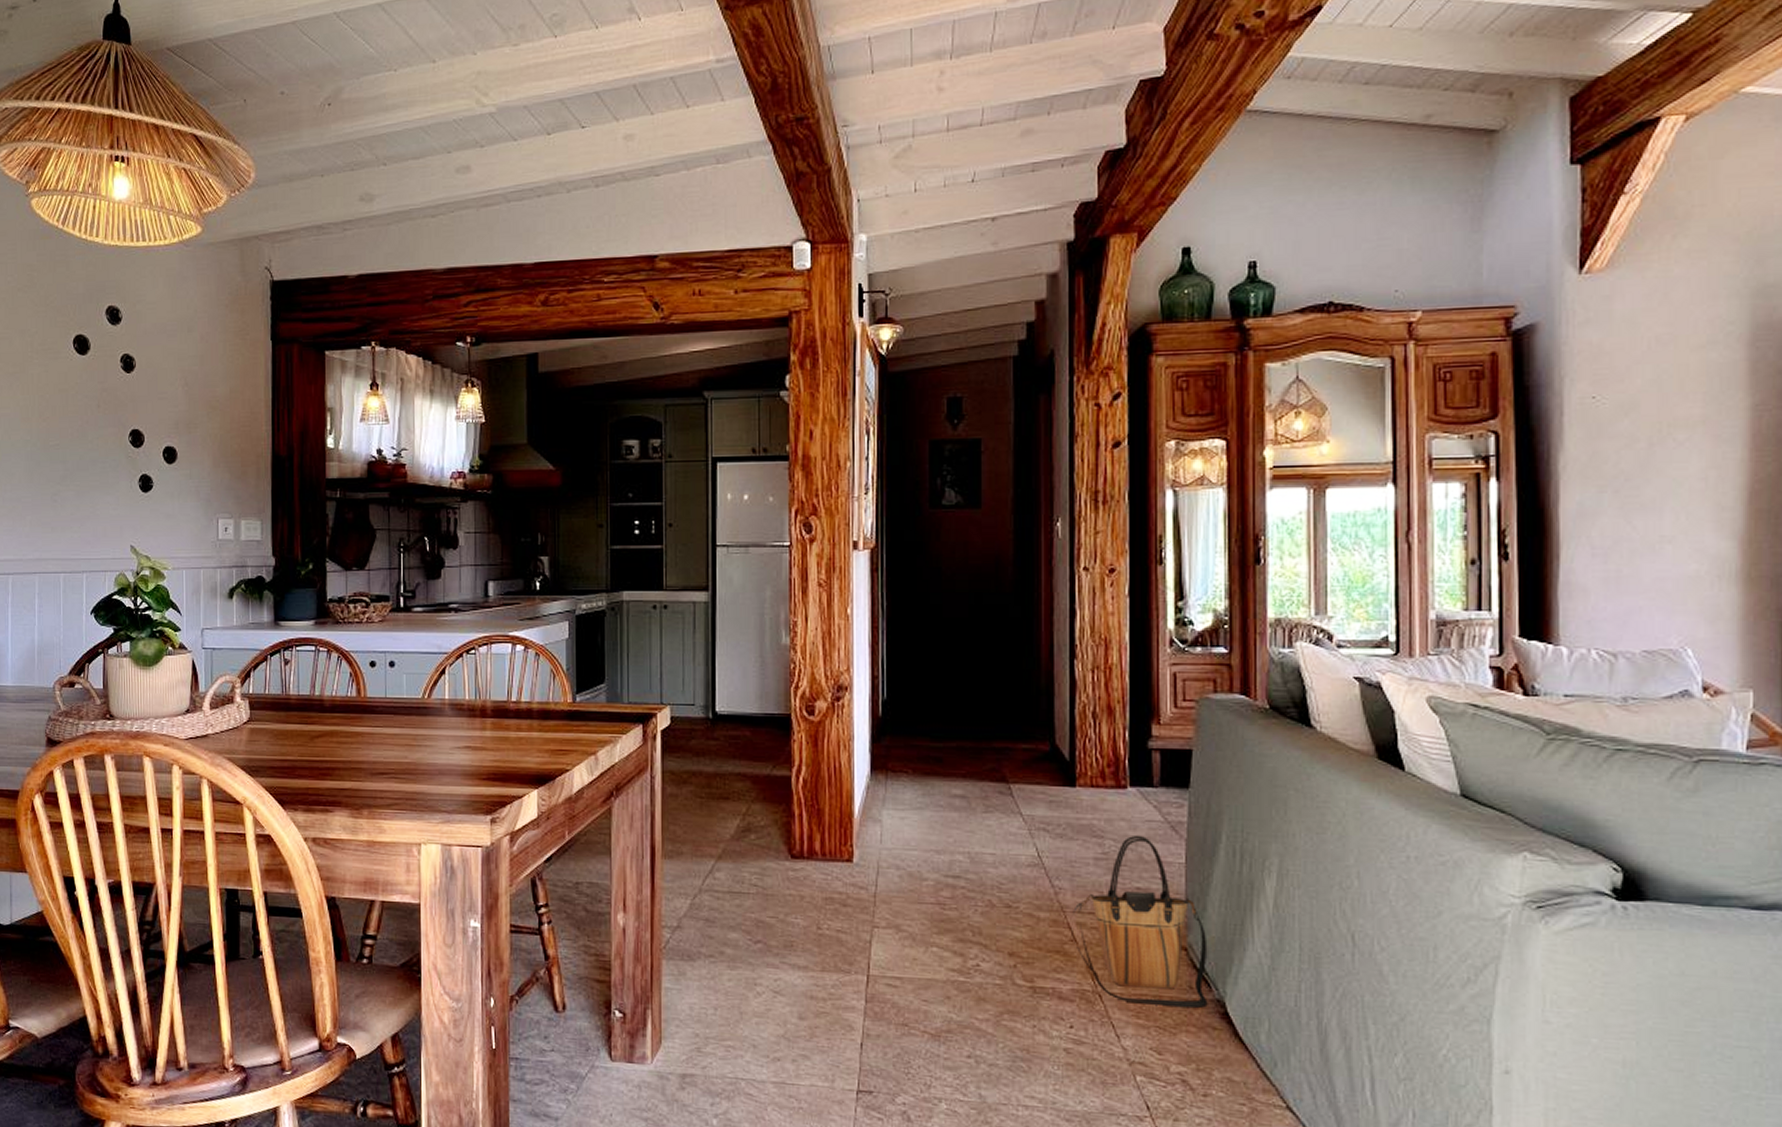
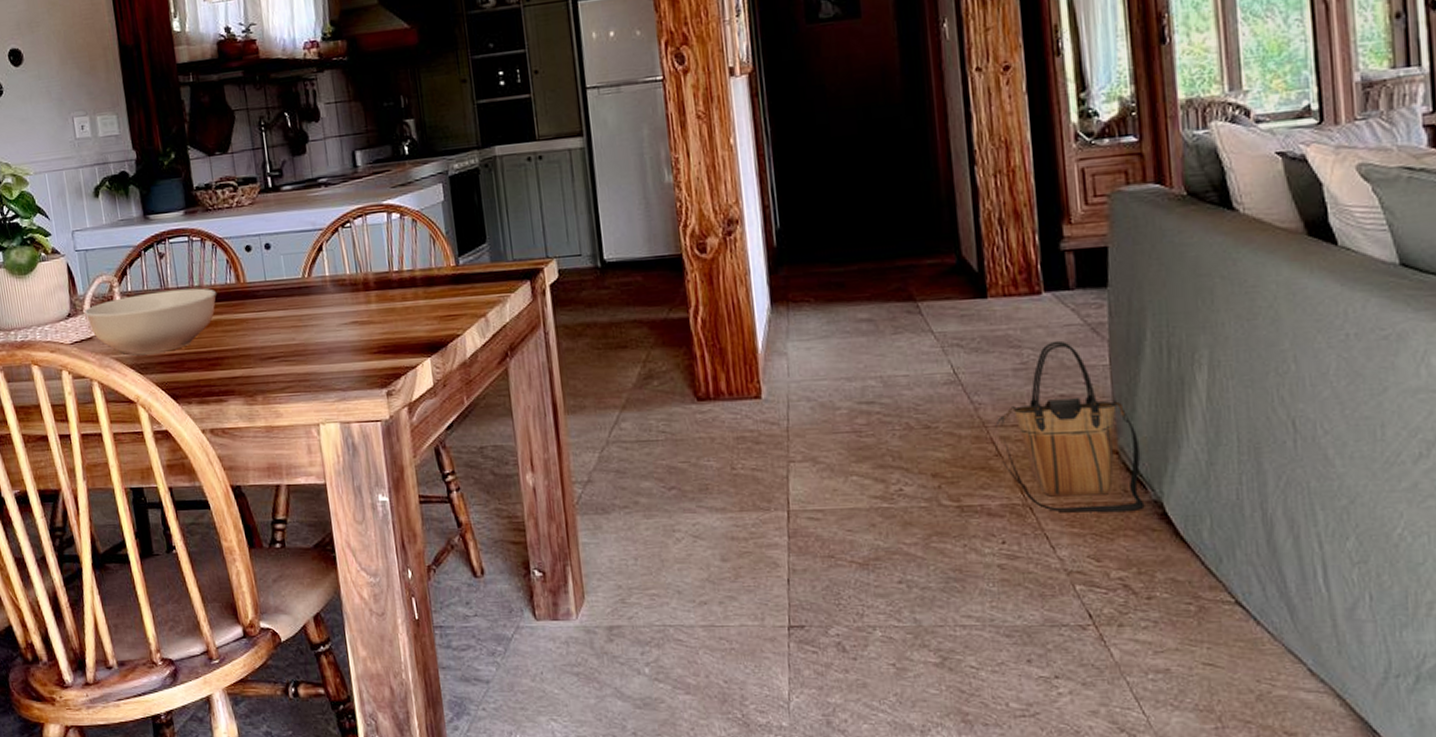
bowl: none [202,697,337,758] -> present [83,288,217,356]

